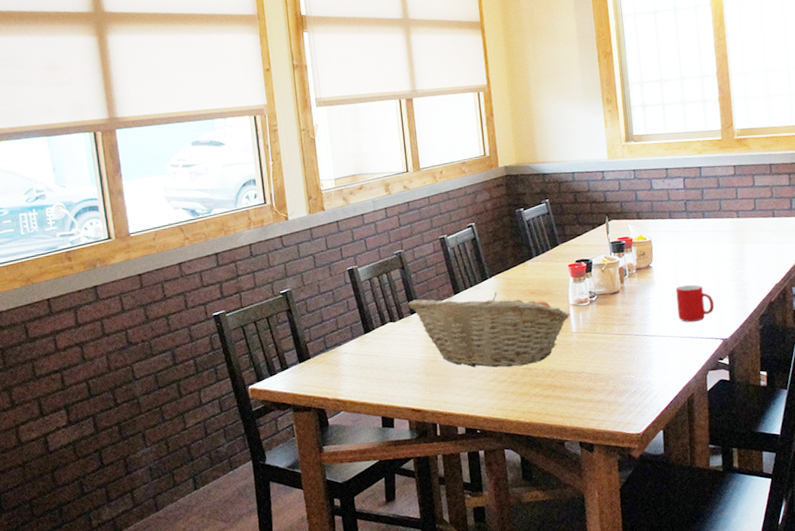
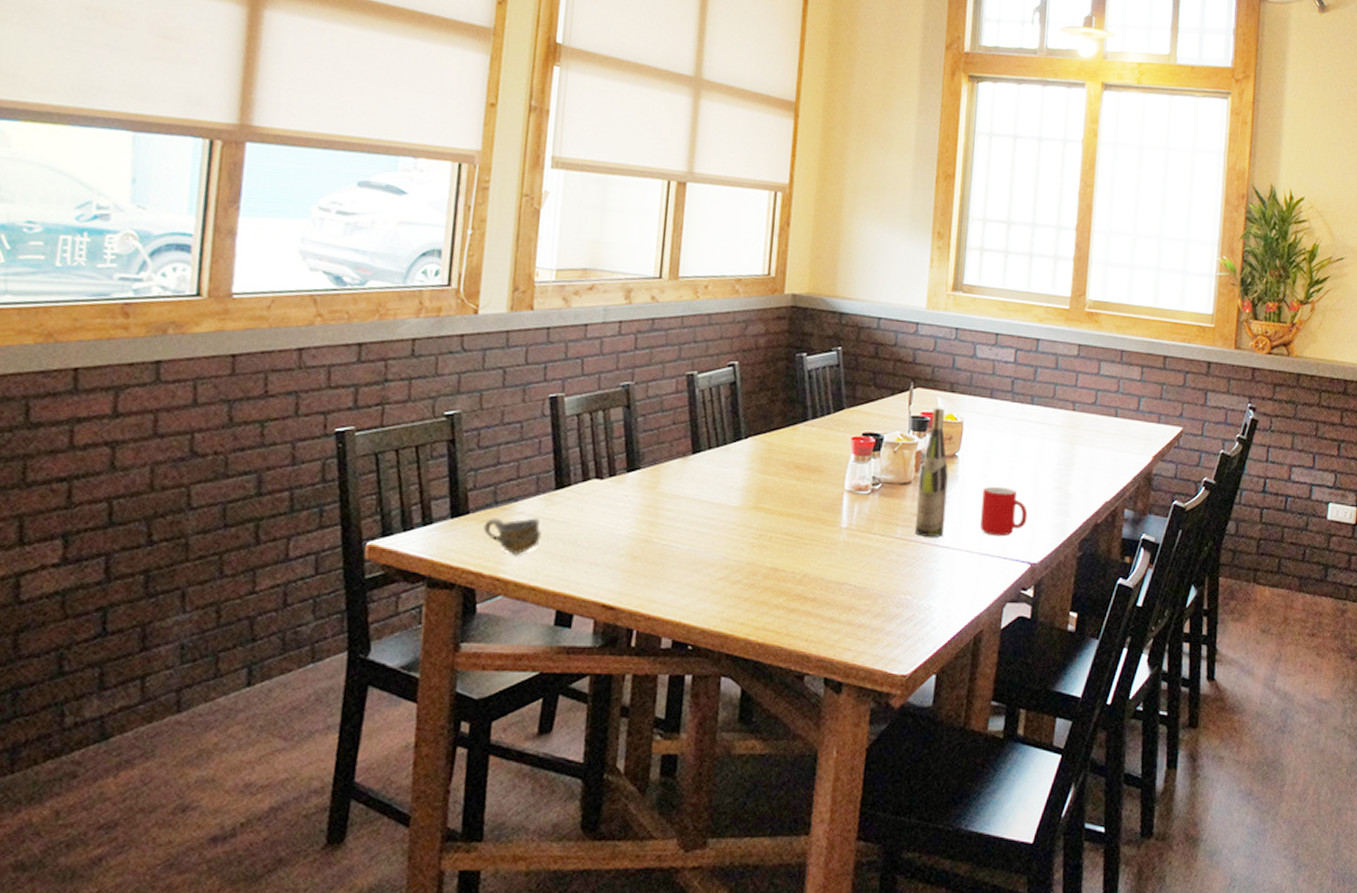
cup: none [322,355,361,382] -> present [483,518,542,554]
fruit basket: present [408,292,570,368] -> none [625,452,843,564]
wine bottle: none [624,232,651,331] -> present [915,408,949,537]

